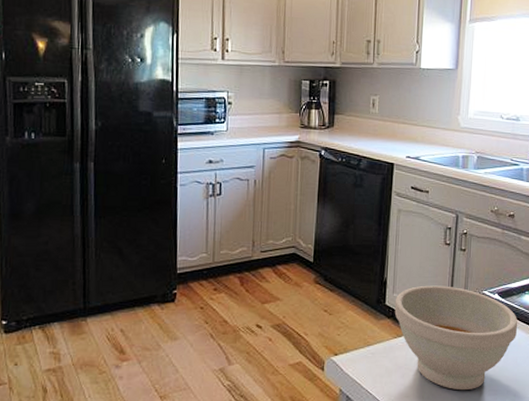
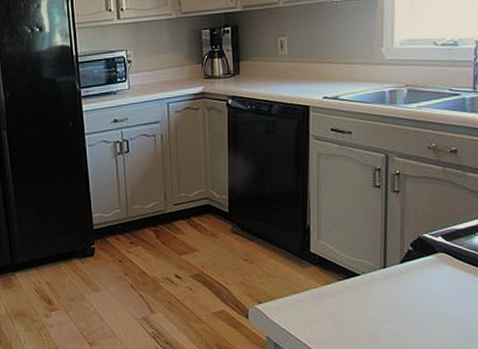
bowl: present [394,285,518,391] -> none [320,230,468,338]

